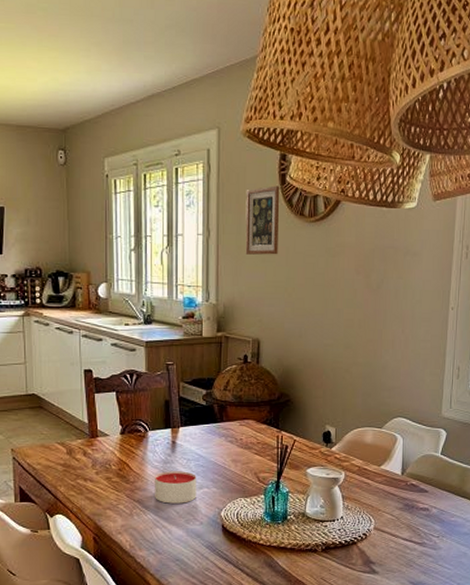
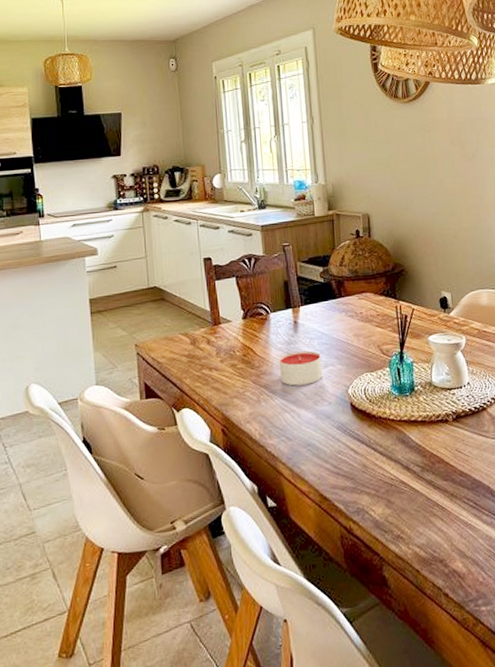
picture frame: present [245,185,280,255] -> none [343,73,378,137]

